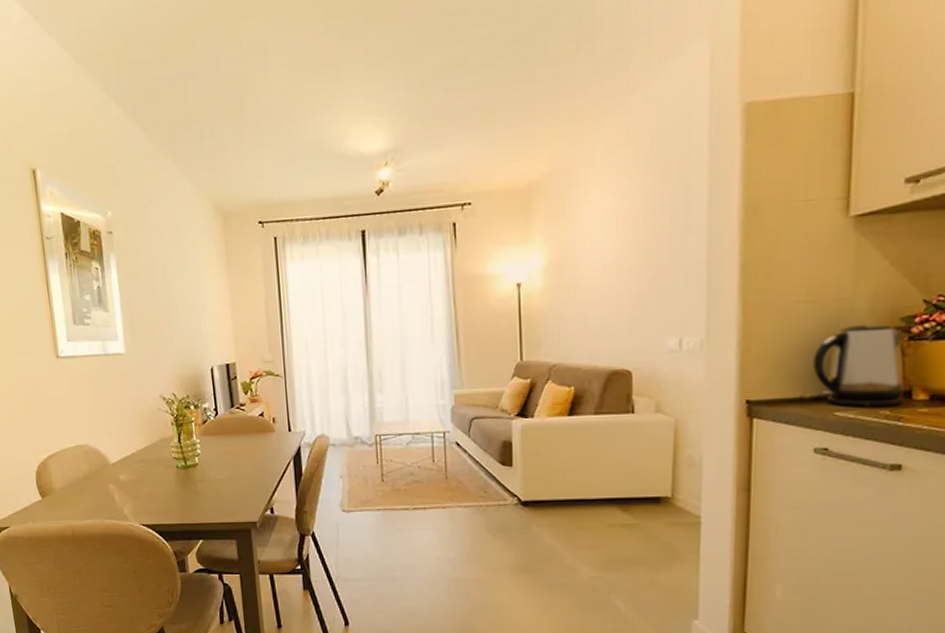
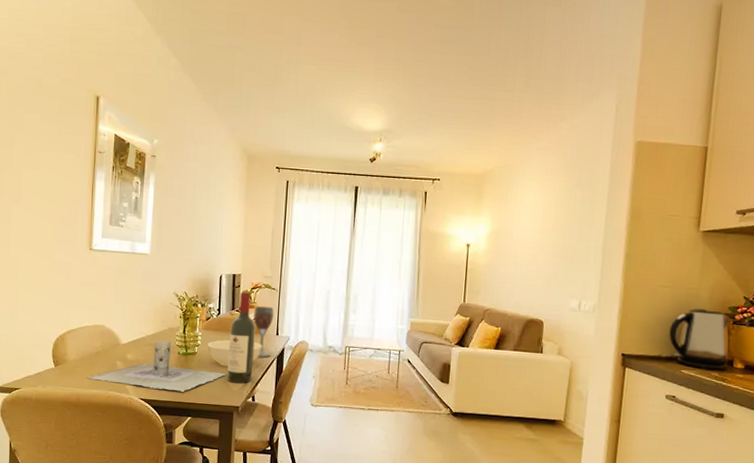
place setting: none [80,454,237,512] -> present [88,340,227,392]
bowl: none [208,443,274,477] -> present [207,340,262,367]
wine bottle: none [232,383,267,495] -> present [227,292,256,384]
cup: none [257,397,285,461] -> present [253,306,274,358]

